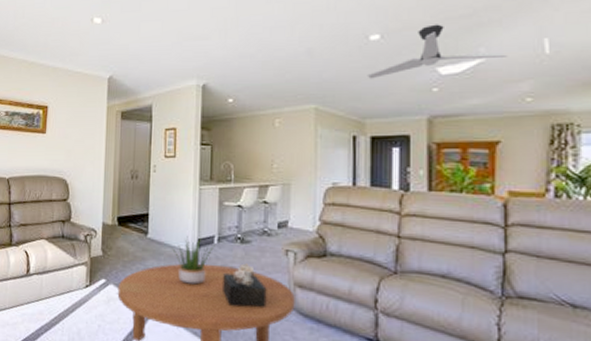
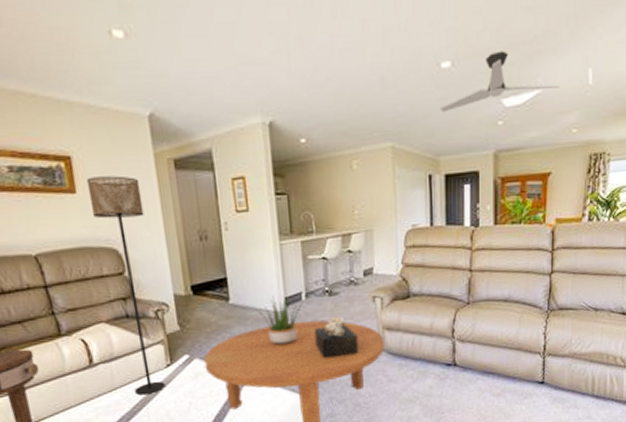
floor lamp: none [54,122,93,310] -> present [86,176,166,396]

